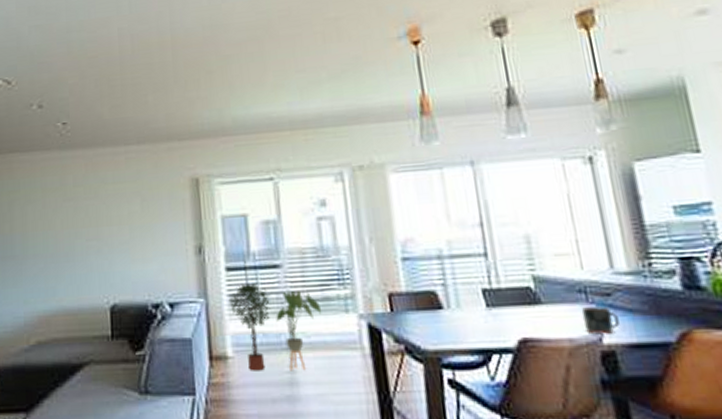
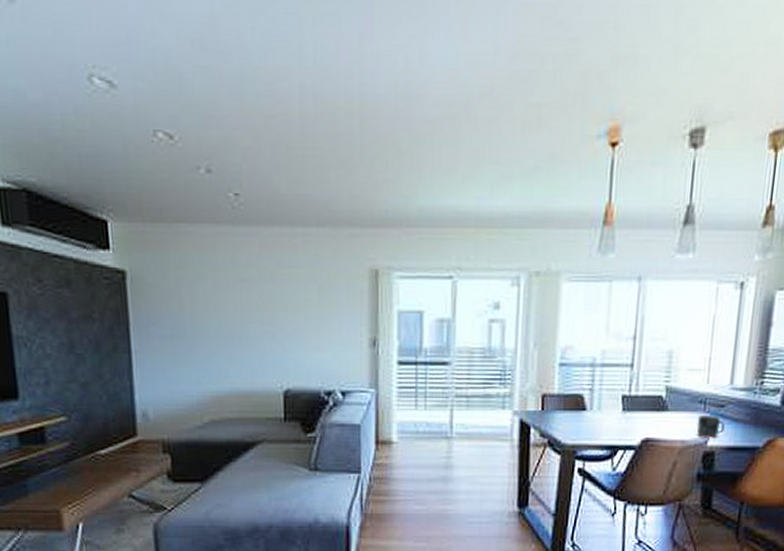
potted tree: present [228,283,272,371] -> none [398,378,437,455]
house plant: present [276,291,322,371] -> none [440,387,482,457]

